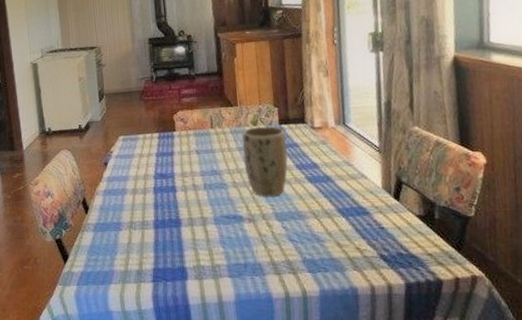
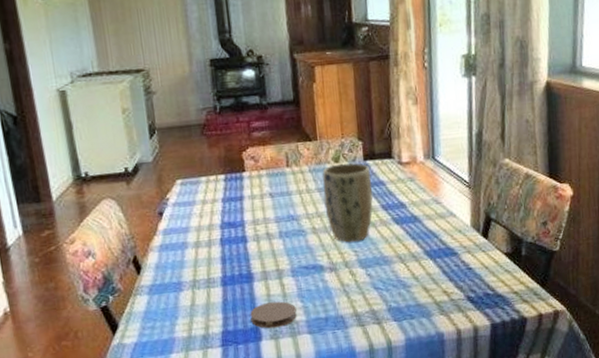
coaster: none [178,245,219,270] -> present [250,301,297,329]

